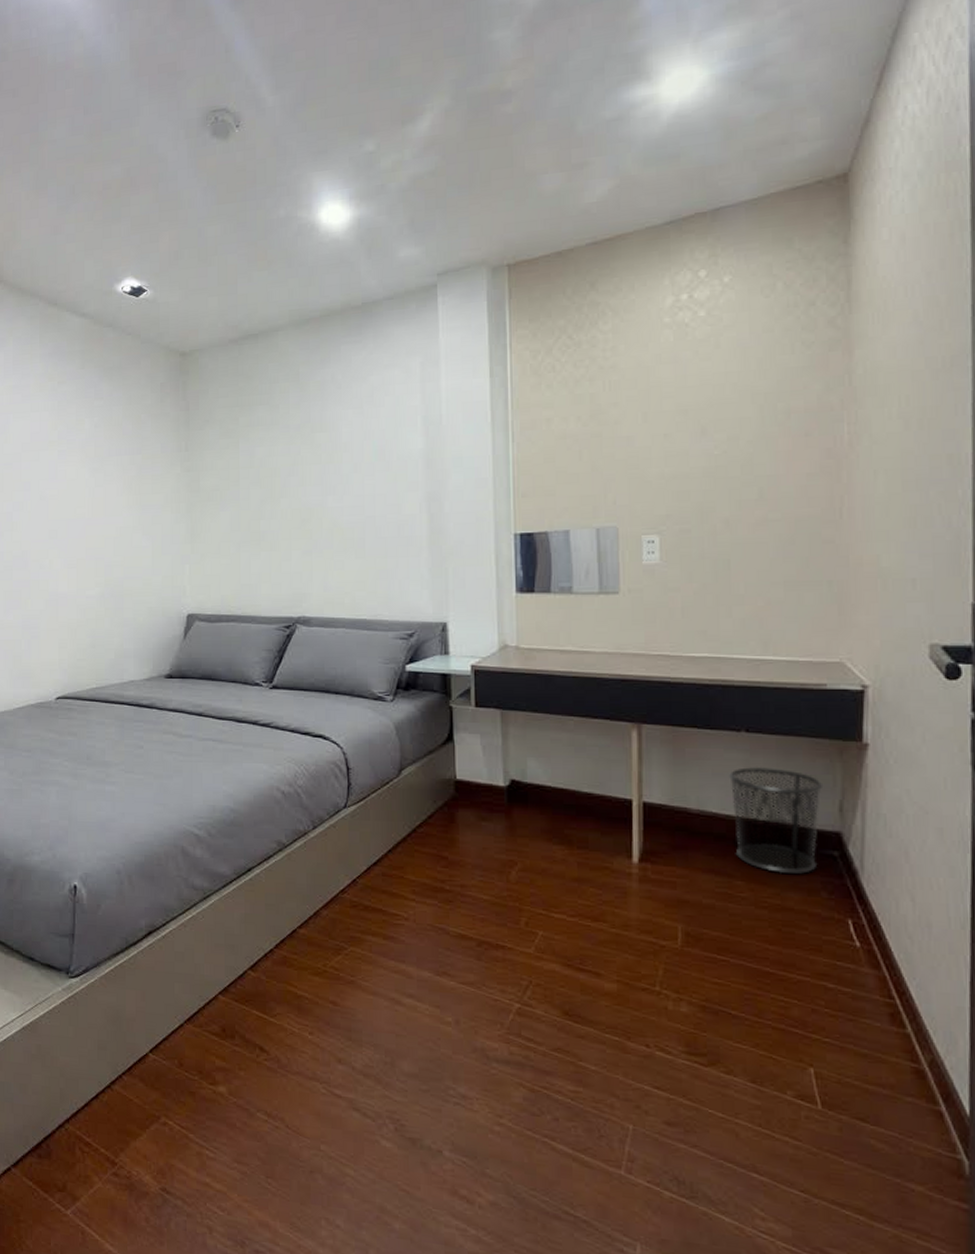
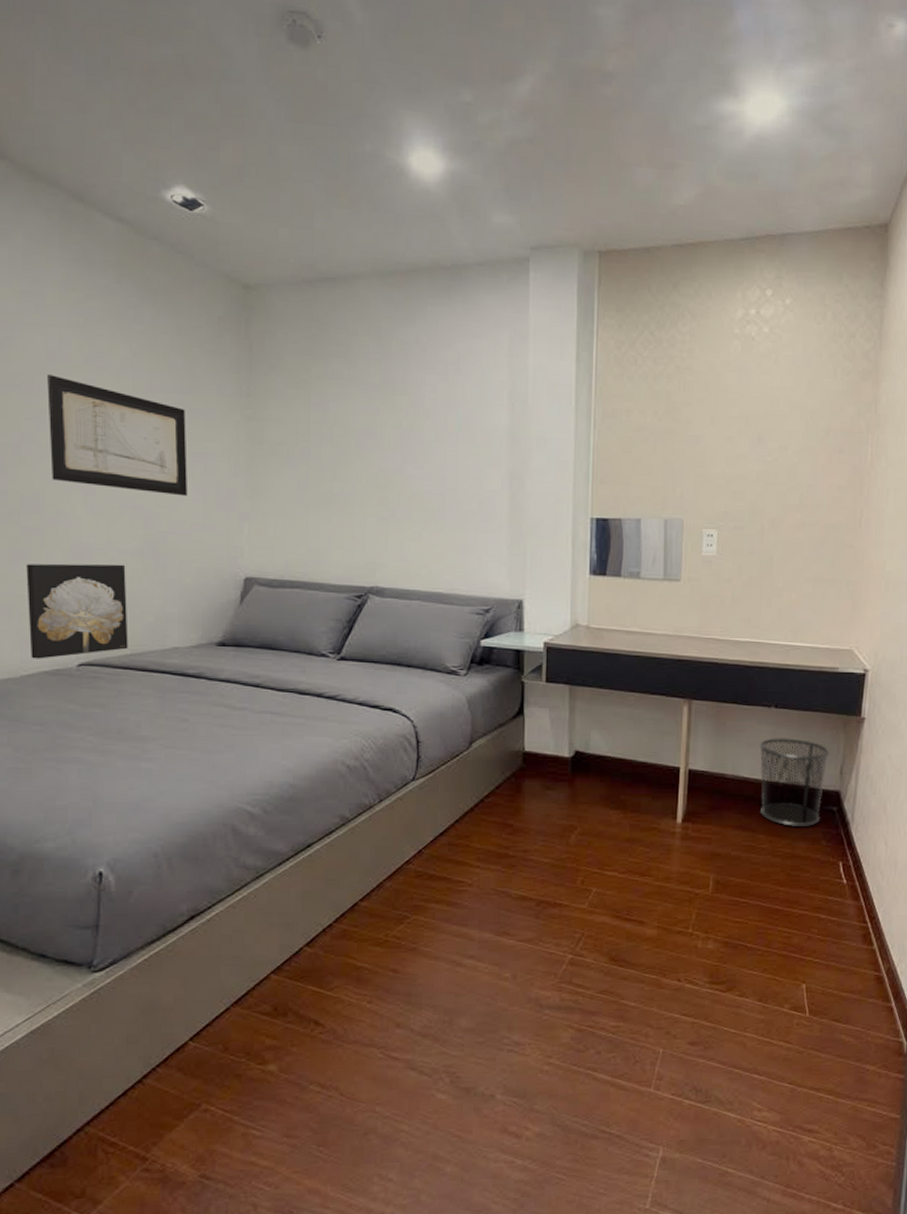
wall art: none [17,608,94,694] -> present [26,563,128,659]
wall art: none [32,451,139,545] -> present [47,374,187,497]

